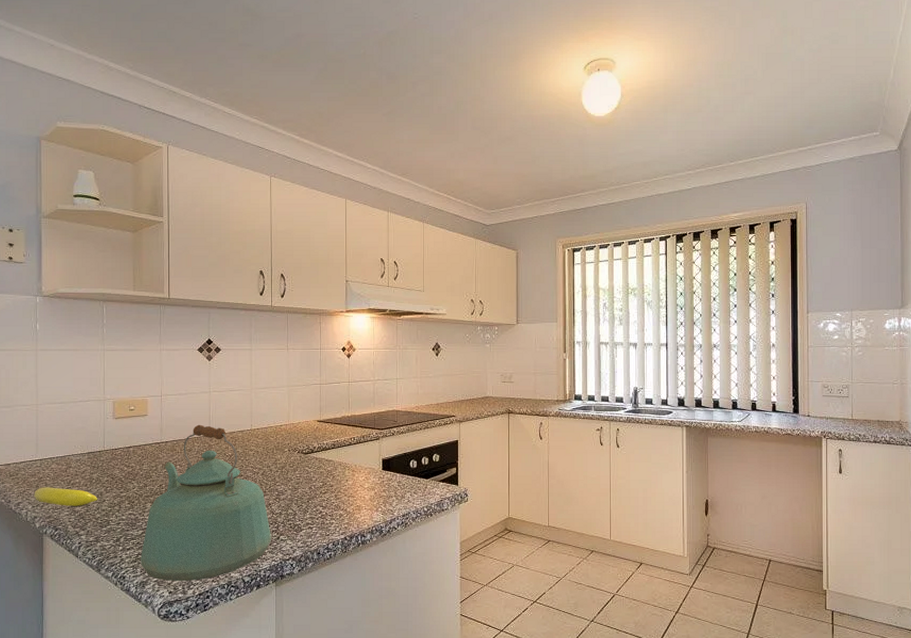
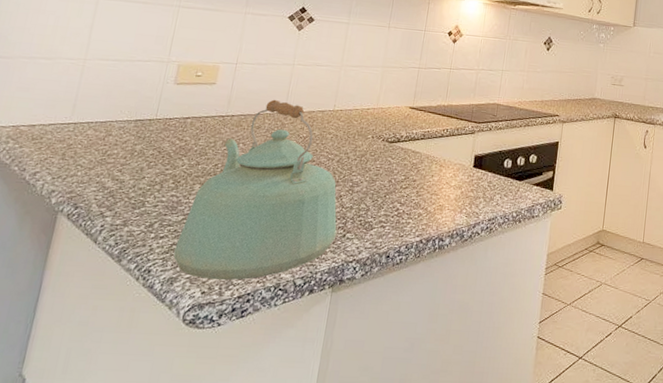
banana: present [34,487,97,506] -> none [57,155,136,182]

